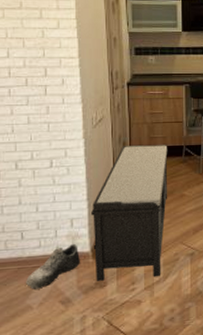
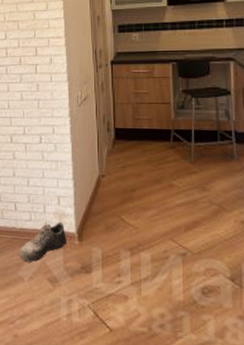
bench: present [91,145,168,281] -> none [77,126,154,274]

